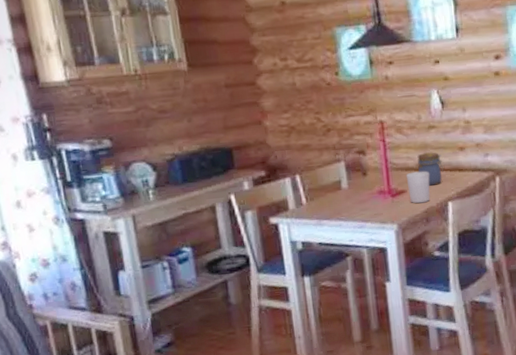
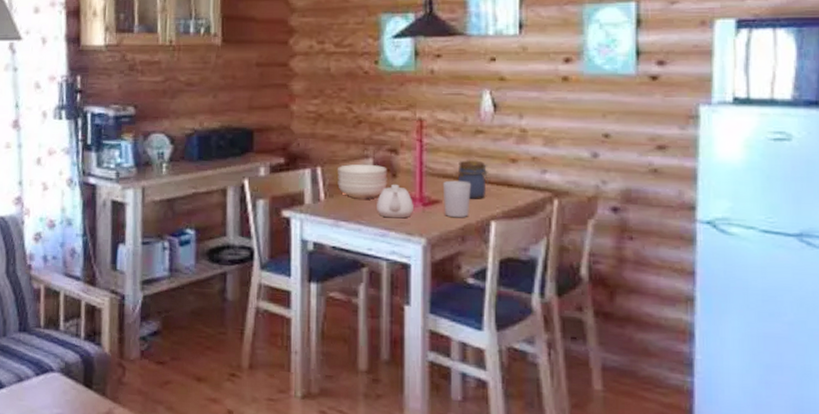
bowl: none [313,166,360,199] -> present [337,164,388,199]
teapot: none [352,181,384,212] -> present [377,184,413,219]

